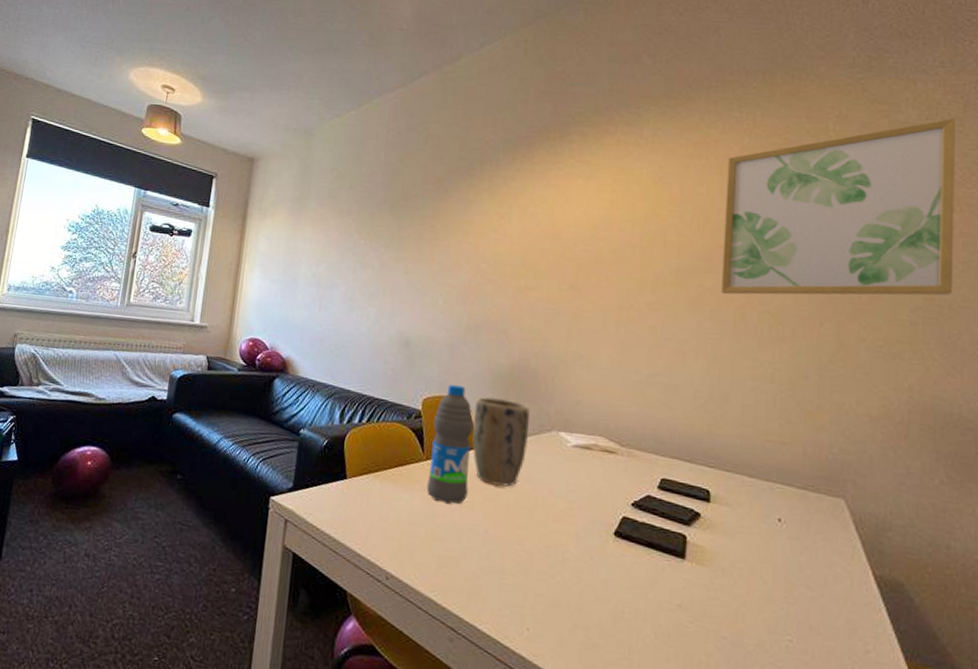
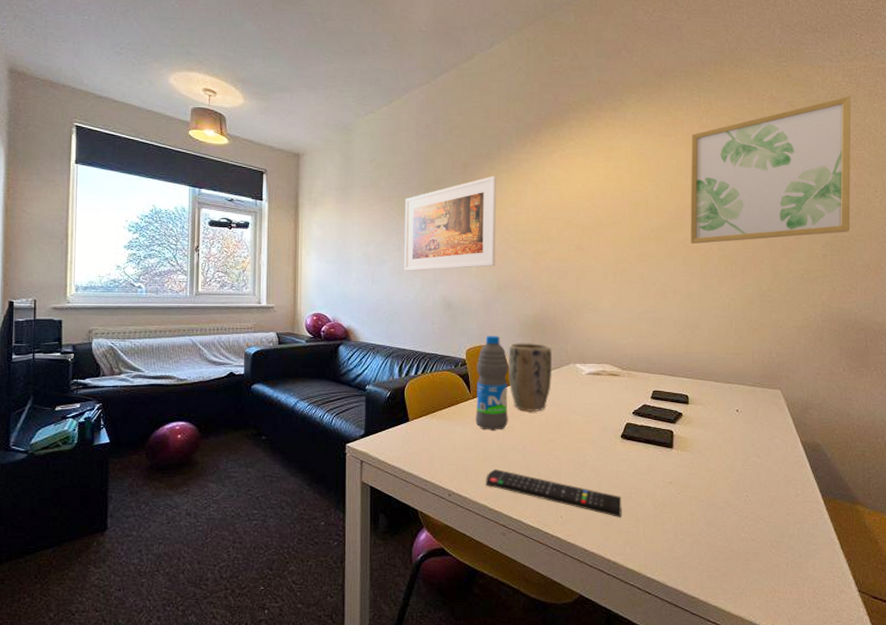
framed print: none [358,194,476,302] -> present [404,175,497,271]
remote control: none [433,553,611,643] -> present [486,469,622,517]

